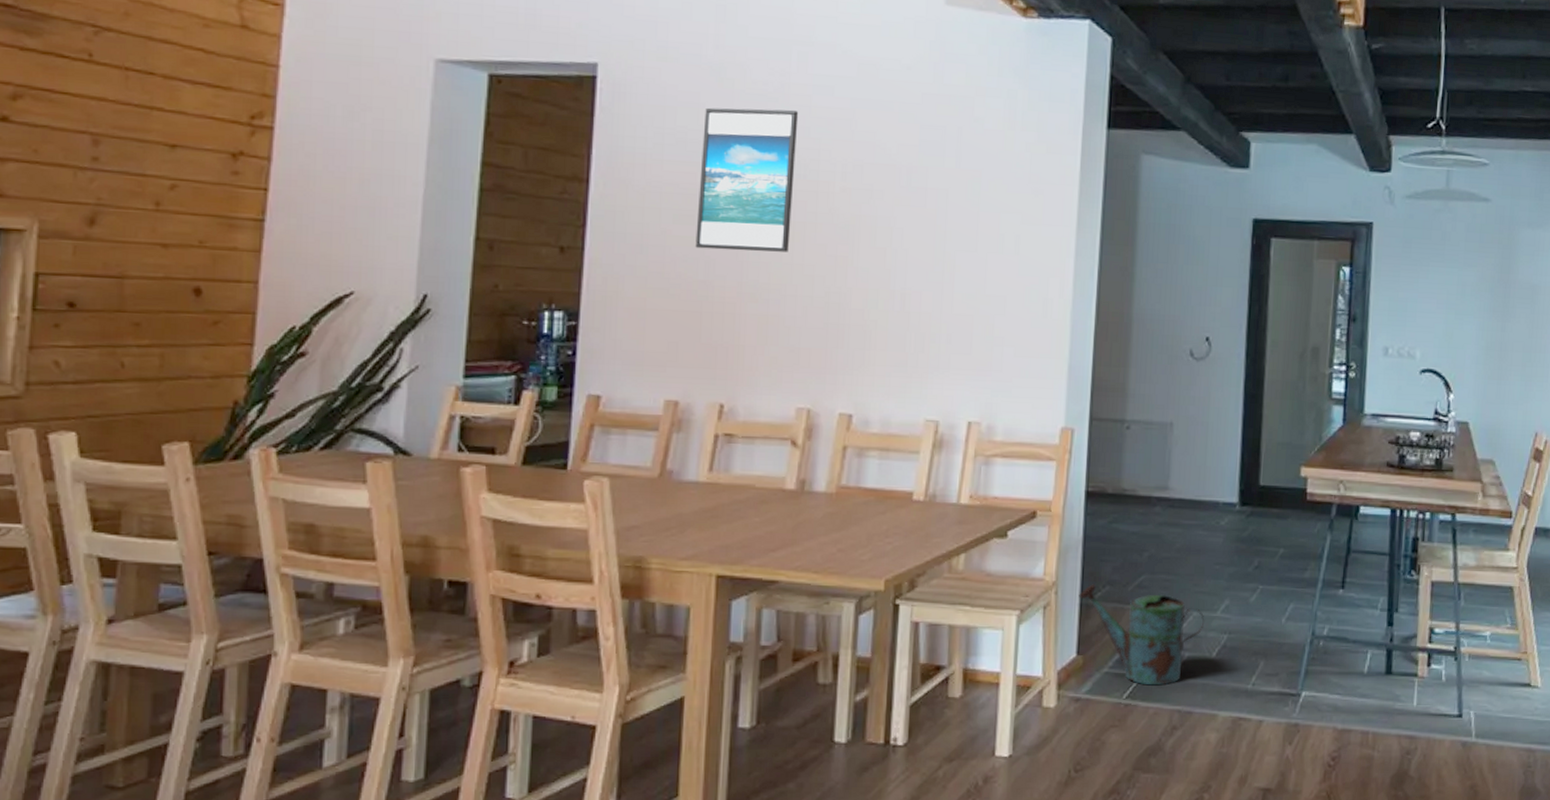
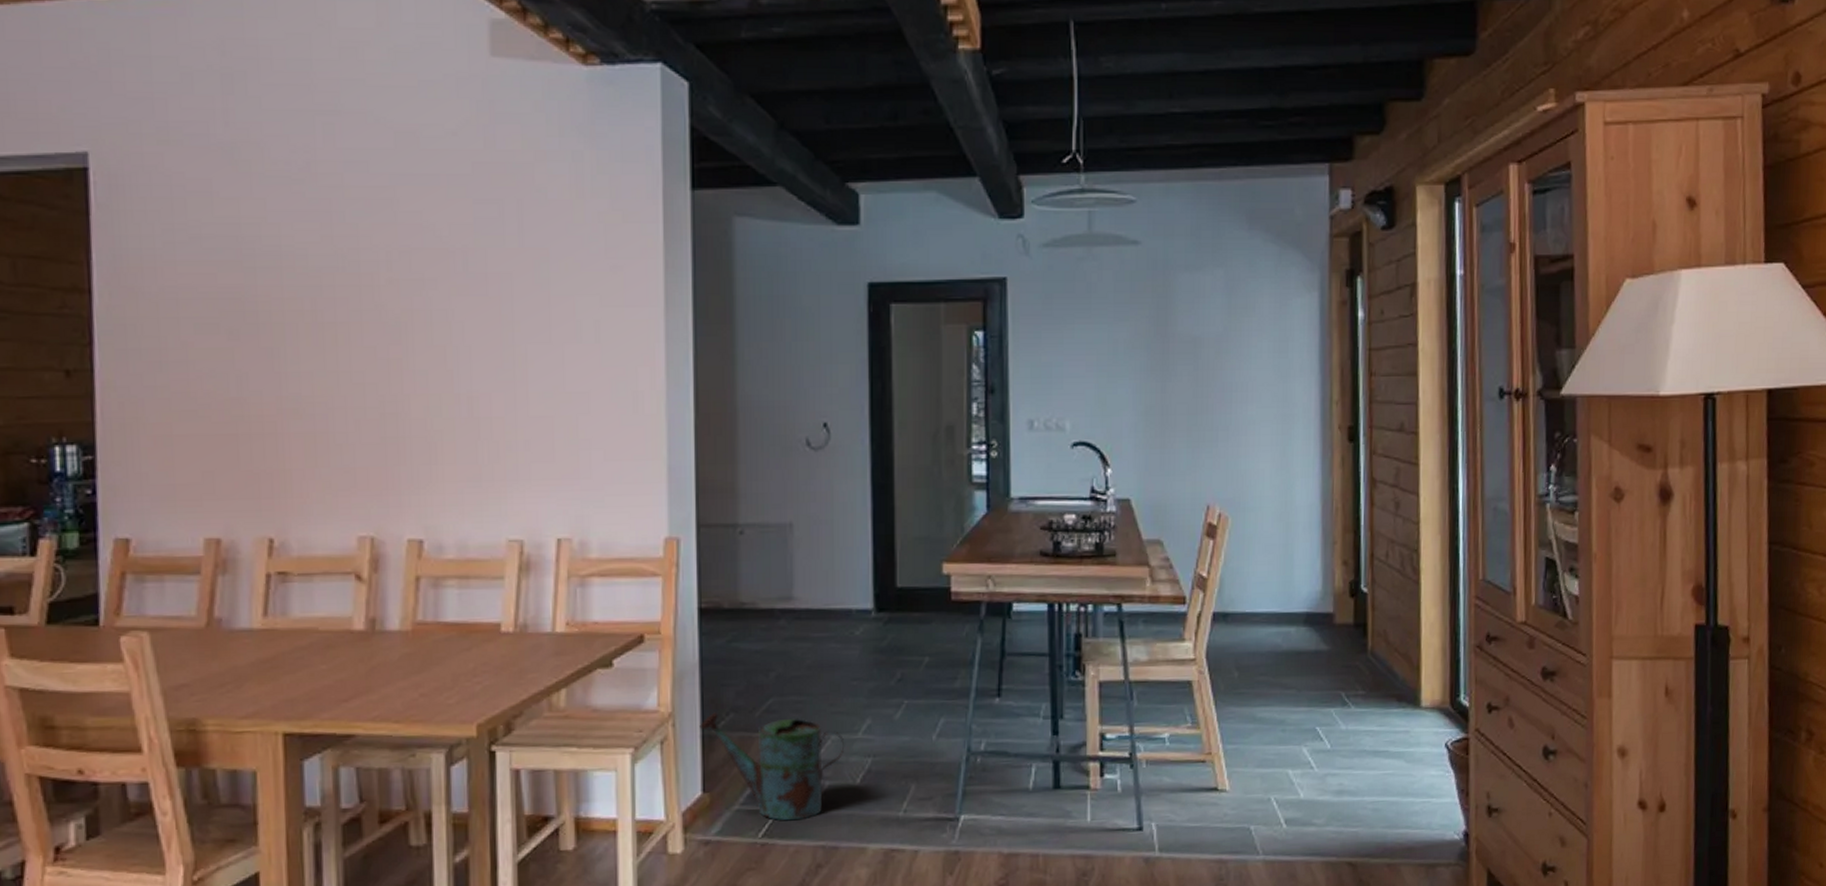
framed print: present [695,107,799,252] -> none [219,191,333,361]

